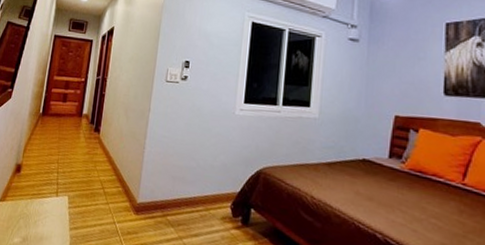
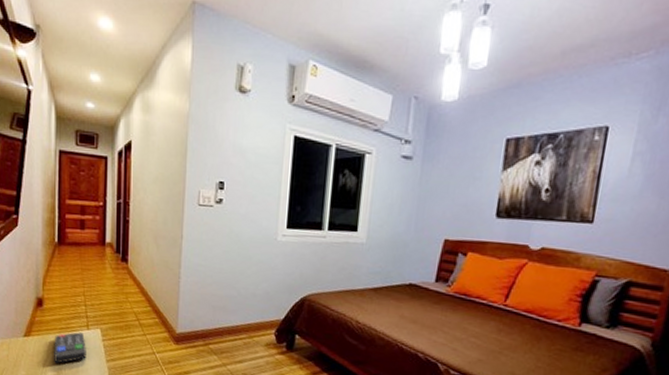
remote control: none [22,198,53,230] -> present [54,332,86,364]

